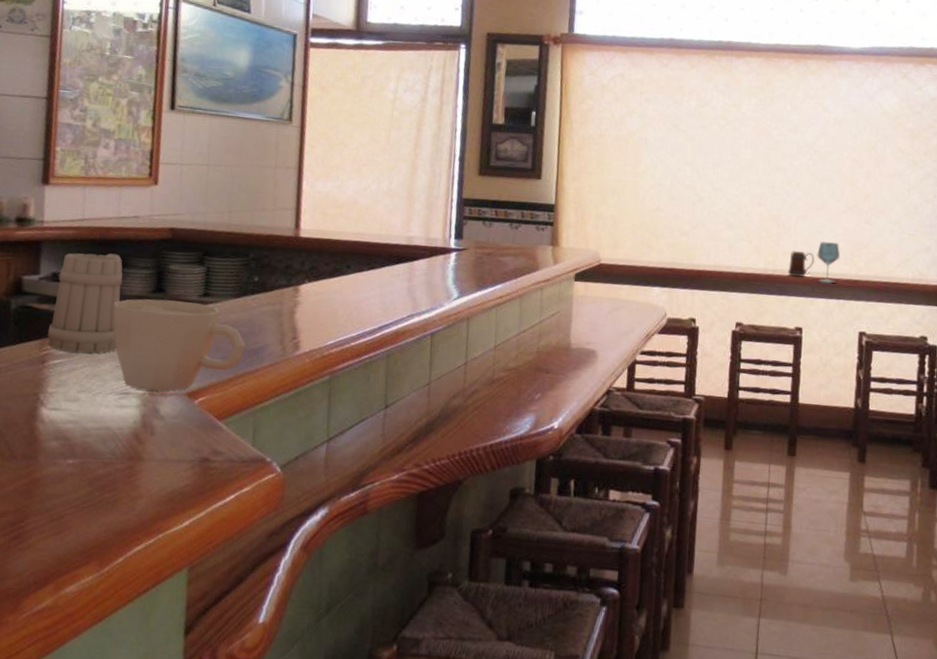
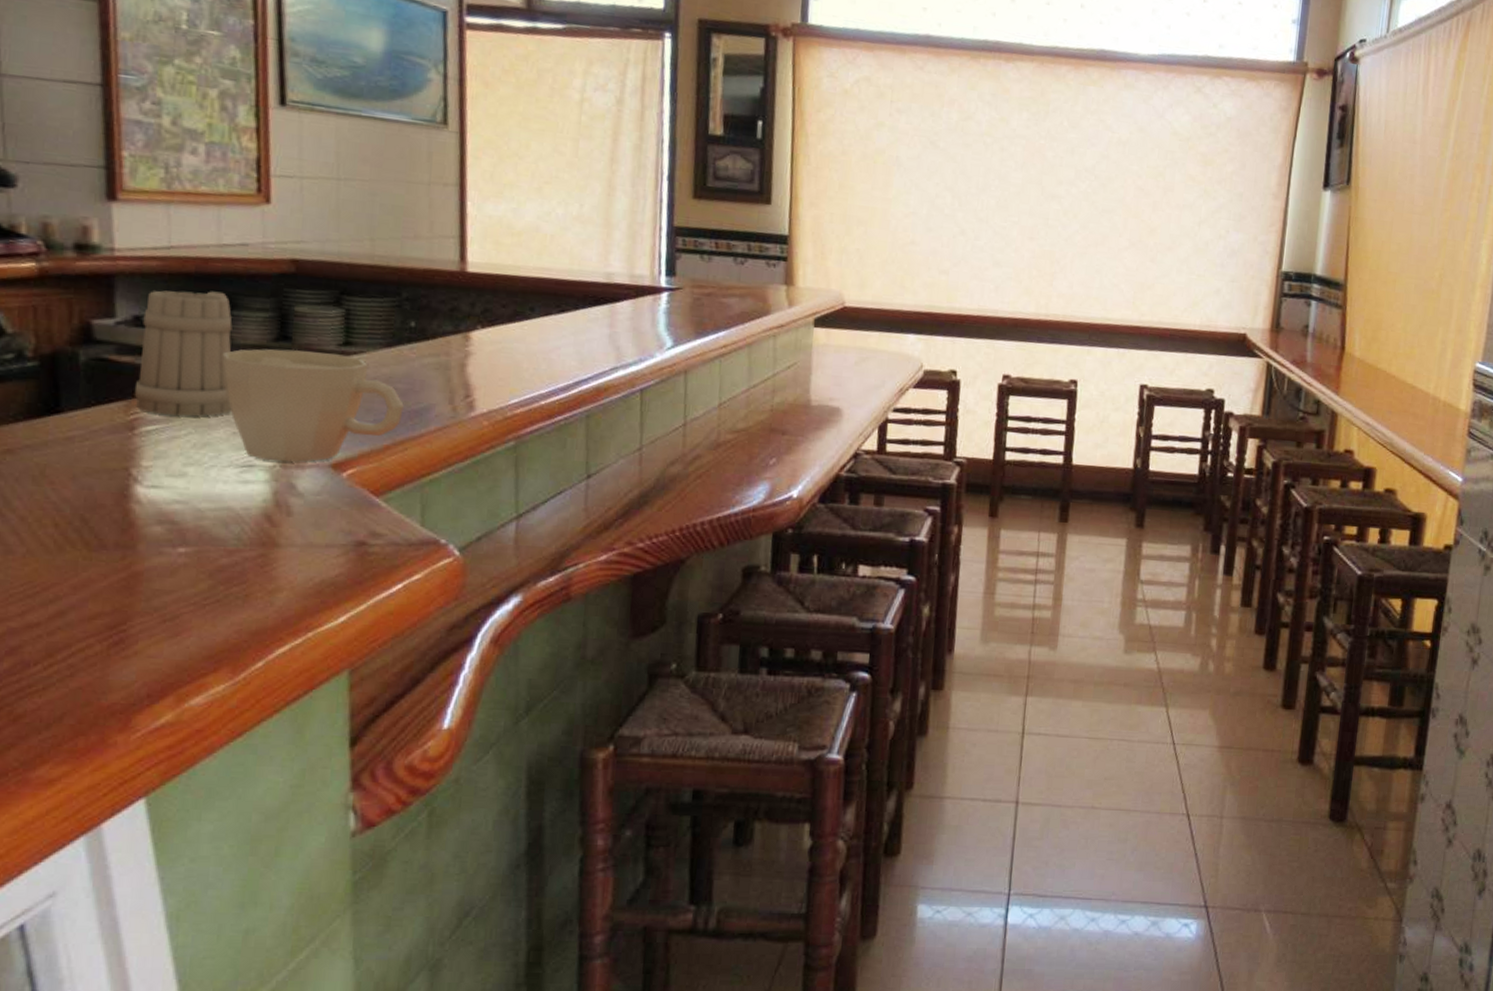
beer mug: present [788,250,815,277] -> none [1062,292,1093,323]
wine glass: present [817,241,841,284] -> none [1095,282,1122,331]

